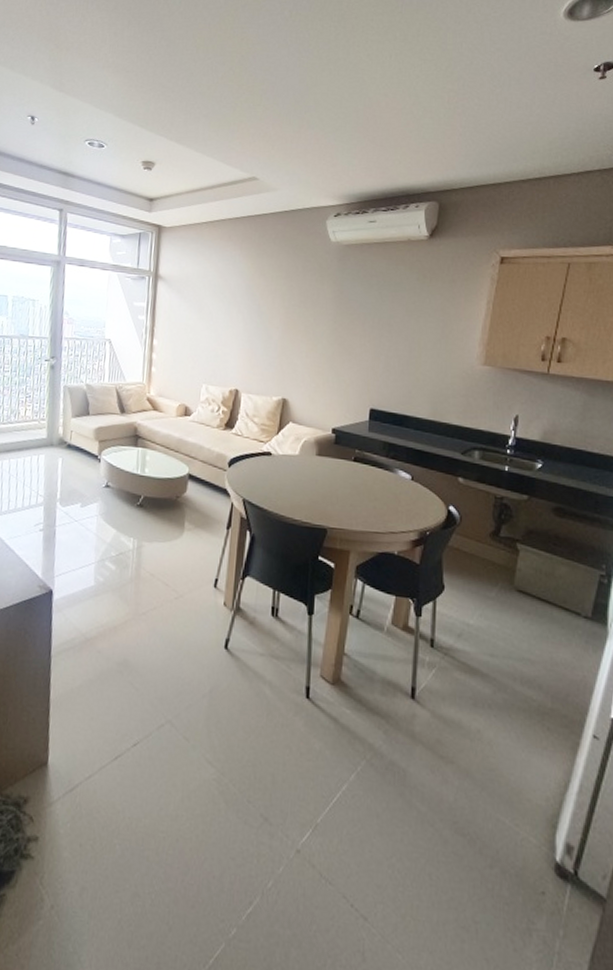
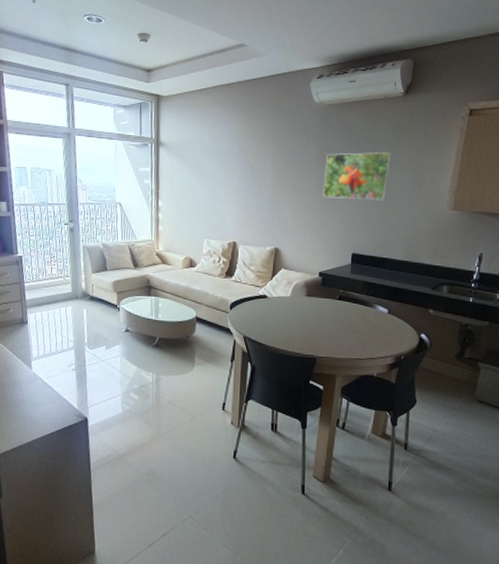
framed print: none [338,297,416,351] -> present [322,152,392,200]

